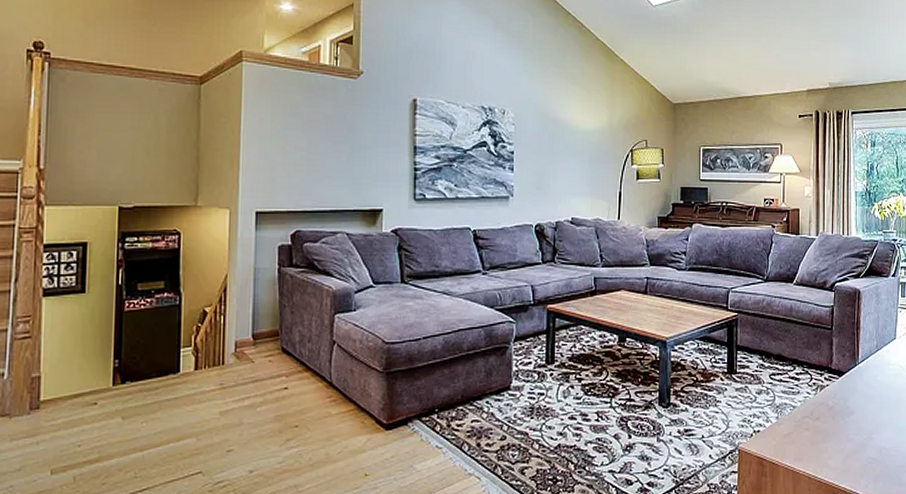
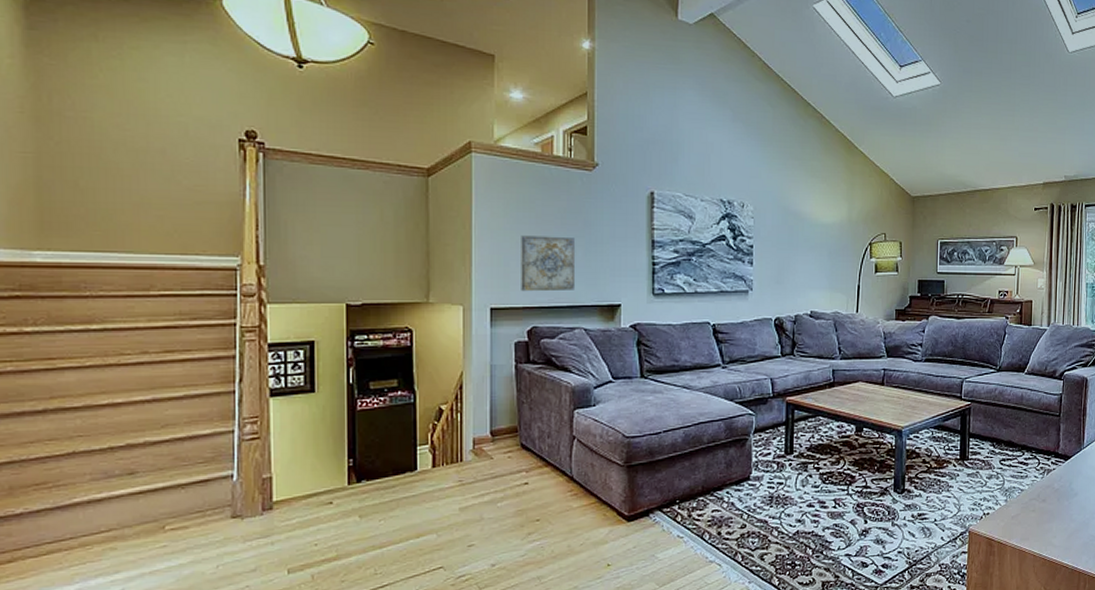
wall art: none [286,141,340,196] -> present [521,235,576,292]

